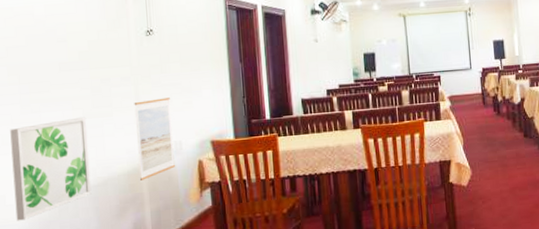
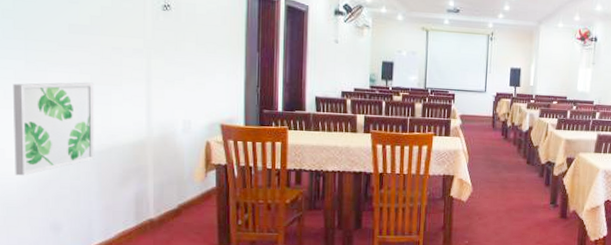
wall art: present [134,97,175,180] -> none [145,75,182,153]

